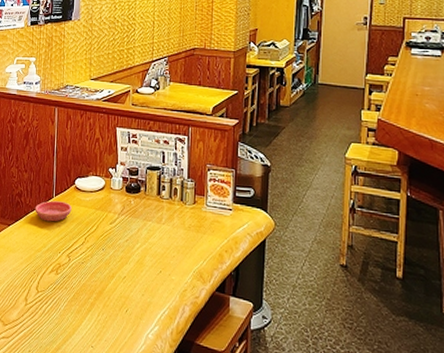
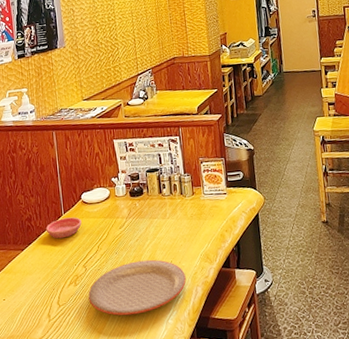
plate: none [68,262,175,320] -> present [88,259,187,316]

